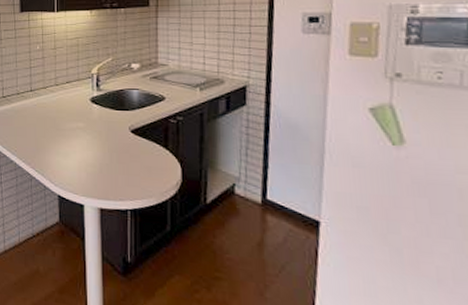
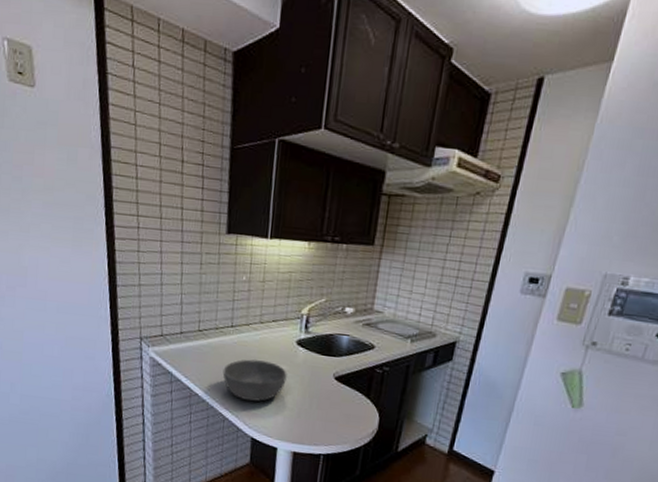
bowl: none [26,119,85,160] -> present [222,359,287,402]

